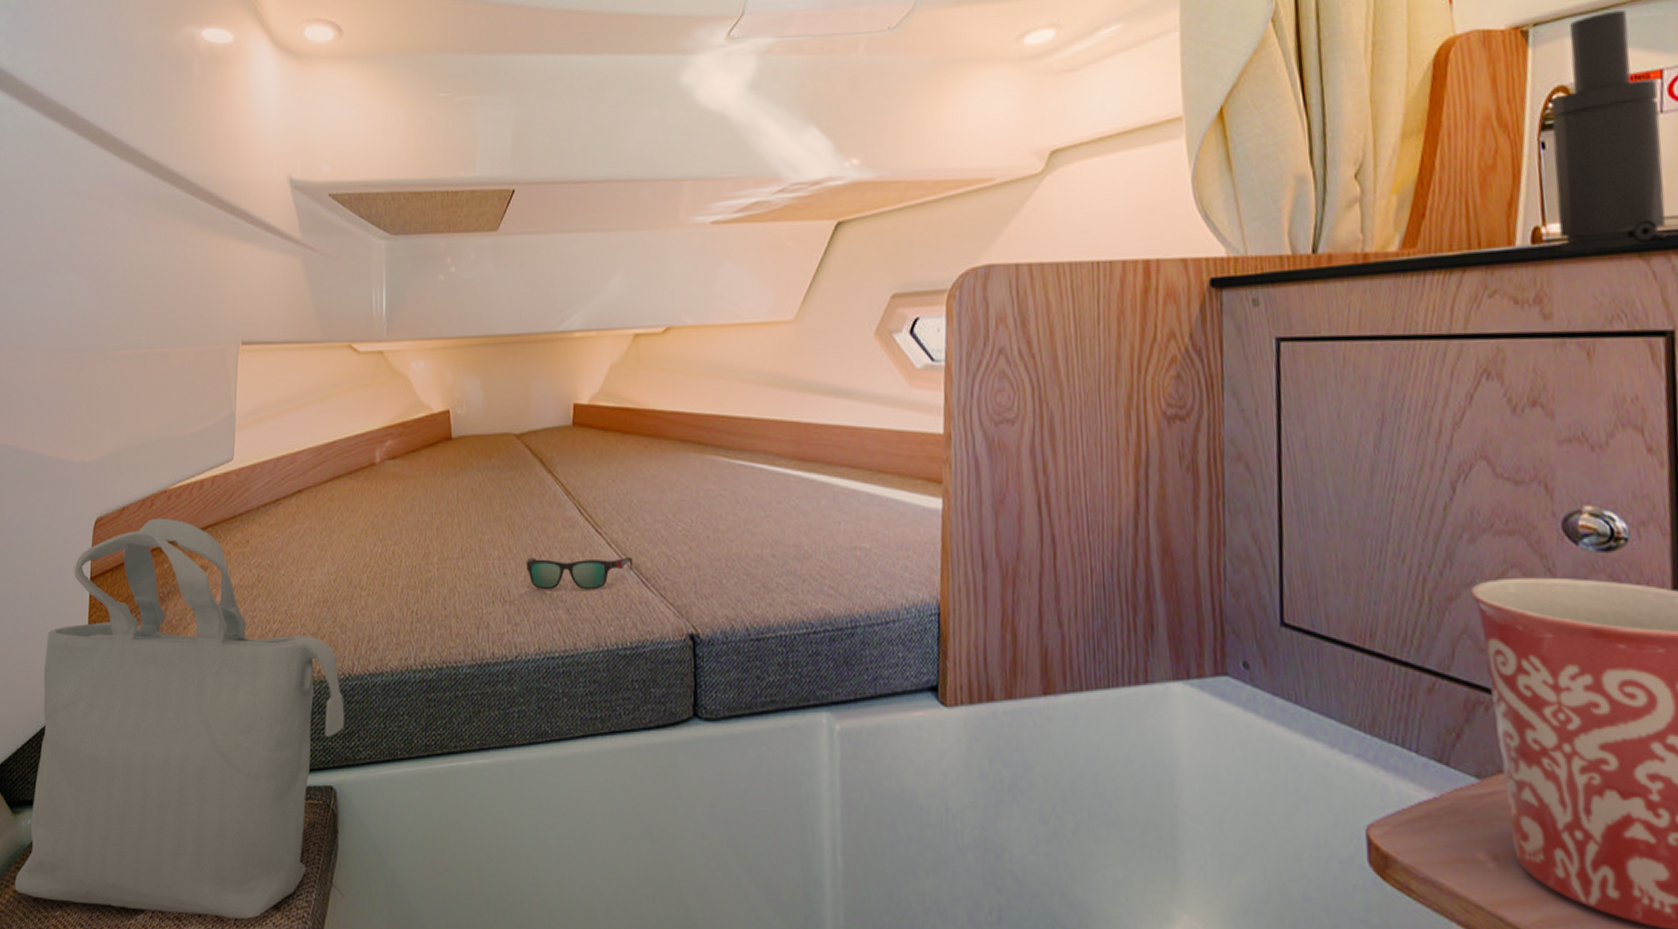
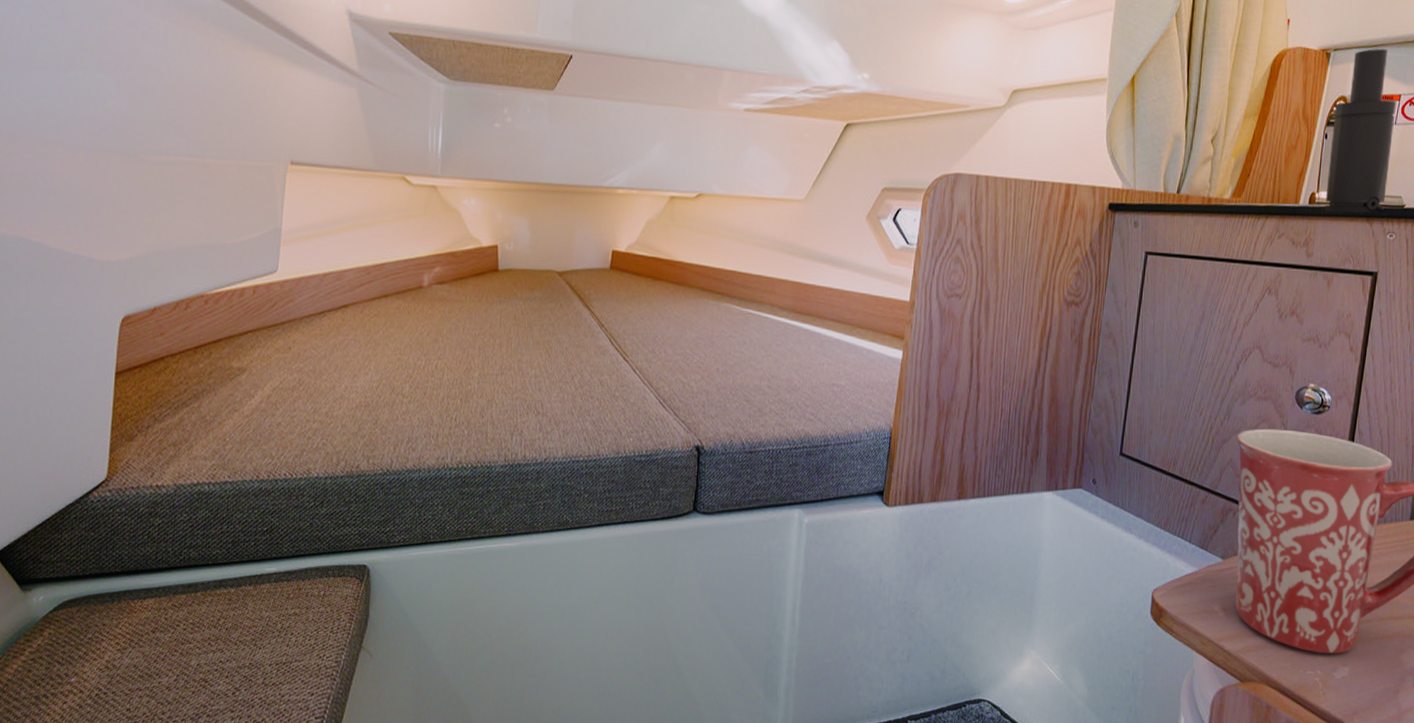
tote bag: present [14,518,345,920] -> none [23,320,381,679]
sunglasses: present [525,556,633,590] -> none [559,377,654,407]

